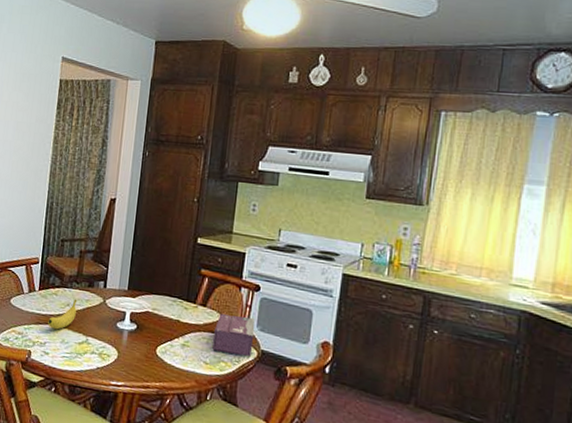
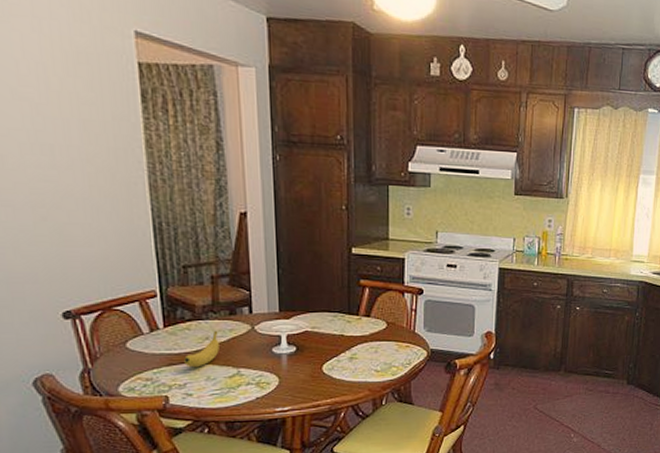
tissue box: present [212,314,255,356] -> none [382,320,422,358]

